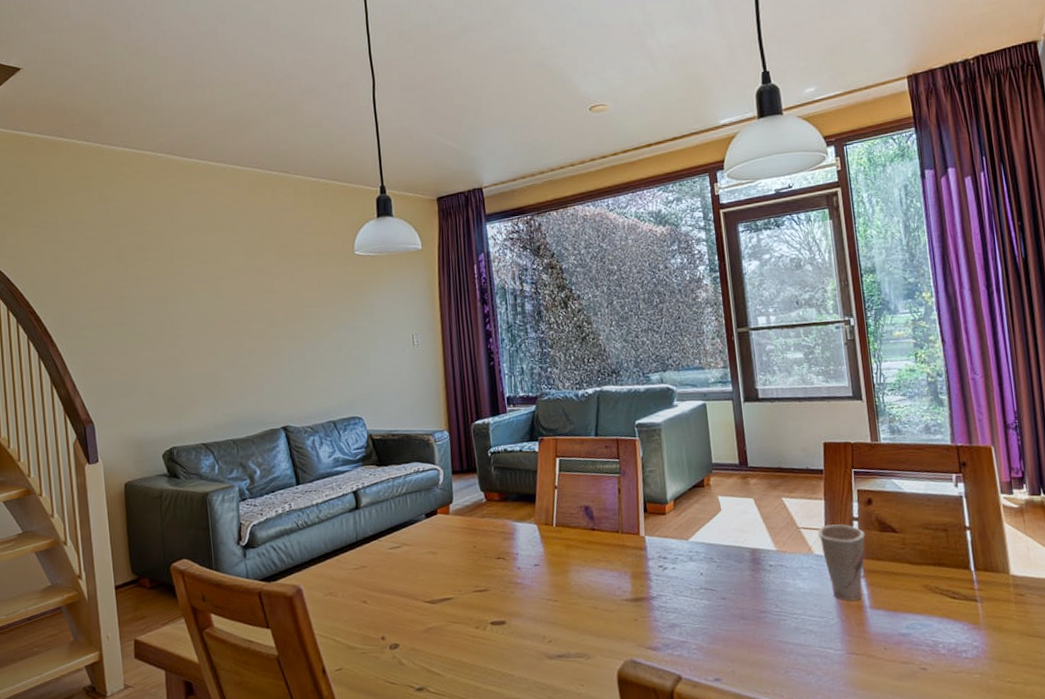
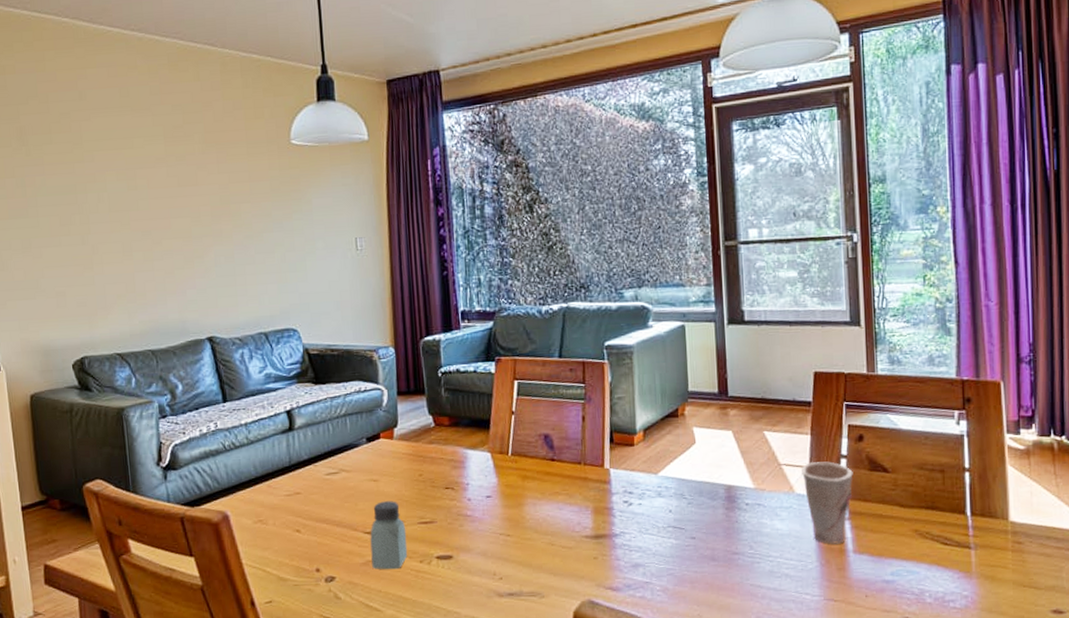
saltshaker: none [430,571,465,636] -> present [370,501,408,570]

